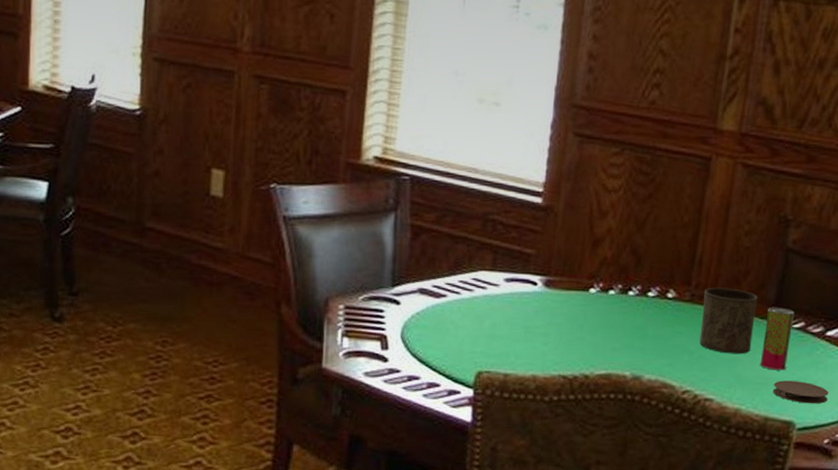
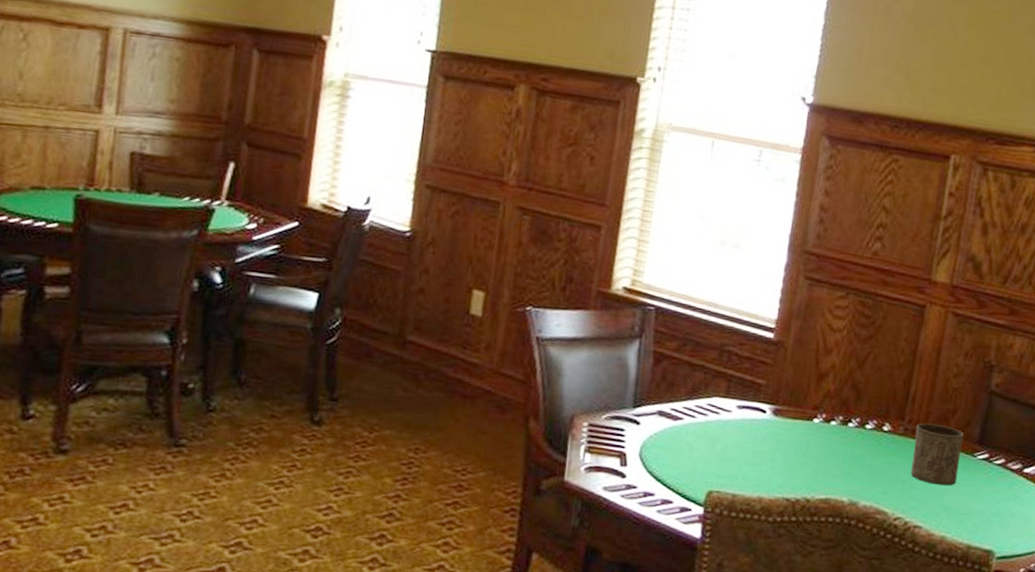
beverage can: present [759,307,795,371] -> none [964,443,996,503]
coaster: present [772,380,829,404] -> none [975,512,1025,535]

